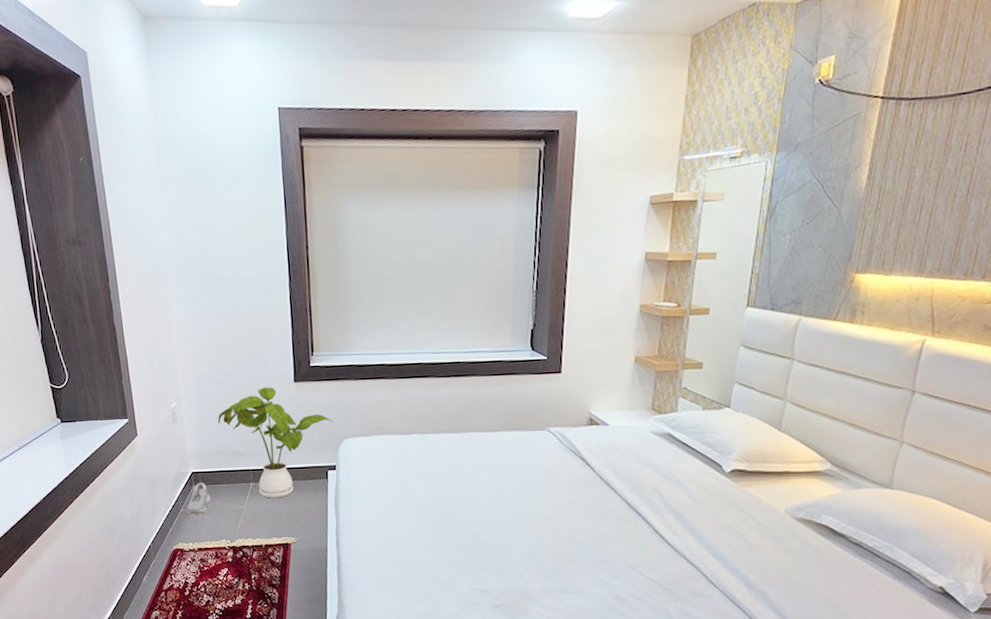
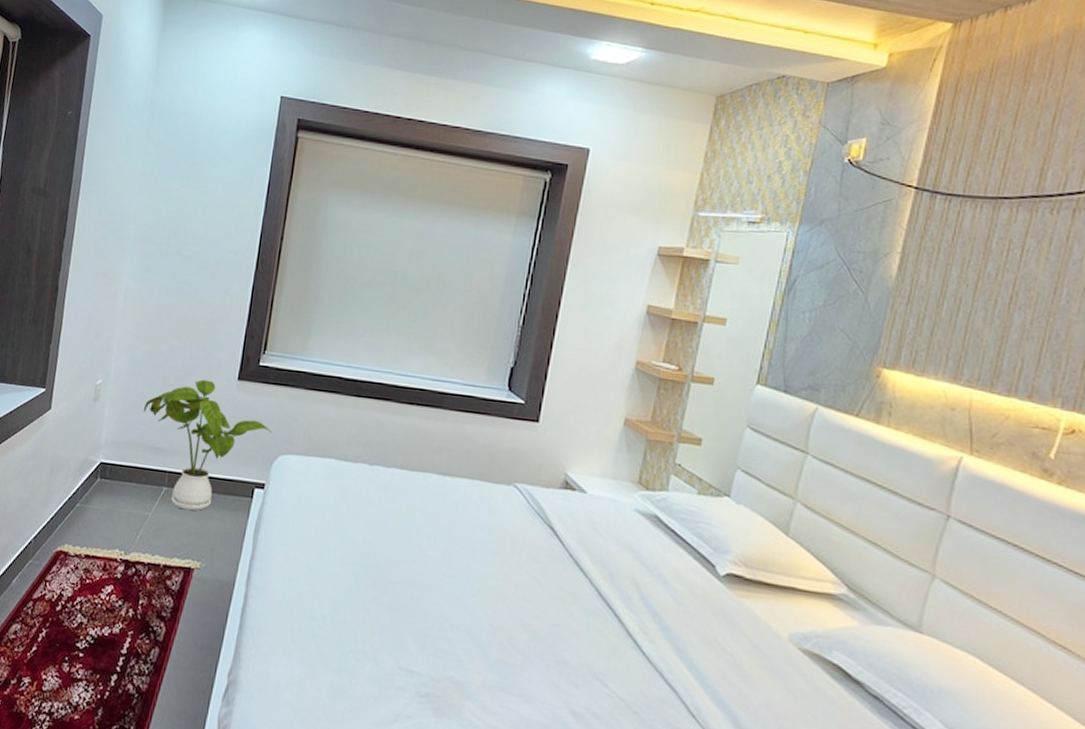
shoe: present [186,483,211,515] -> none [82,476,114,514]

